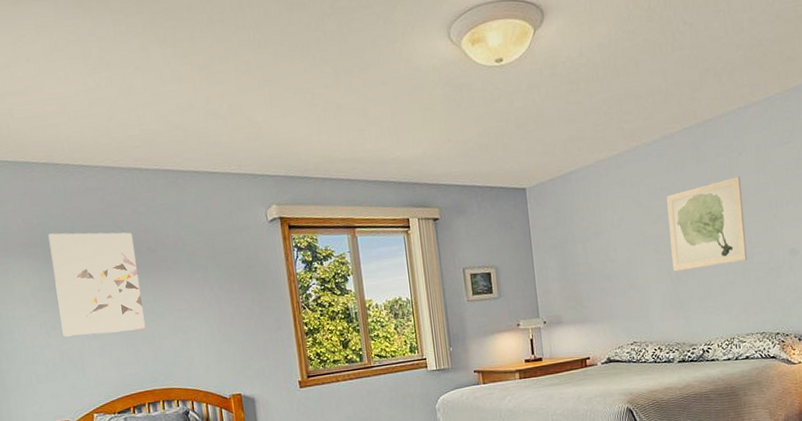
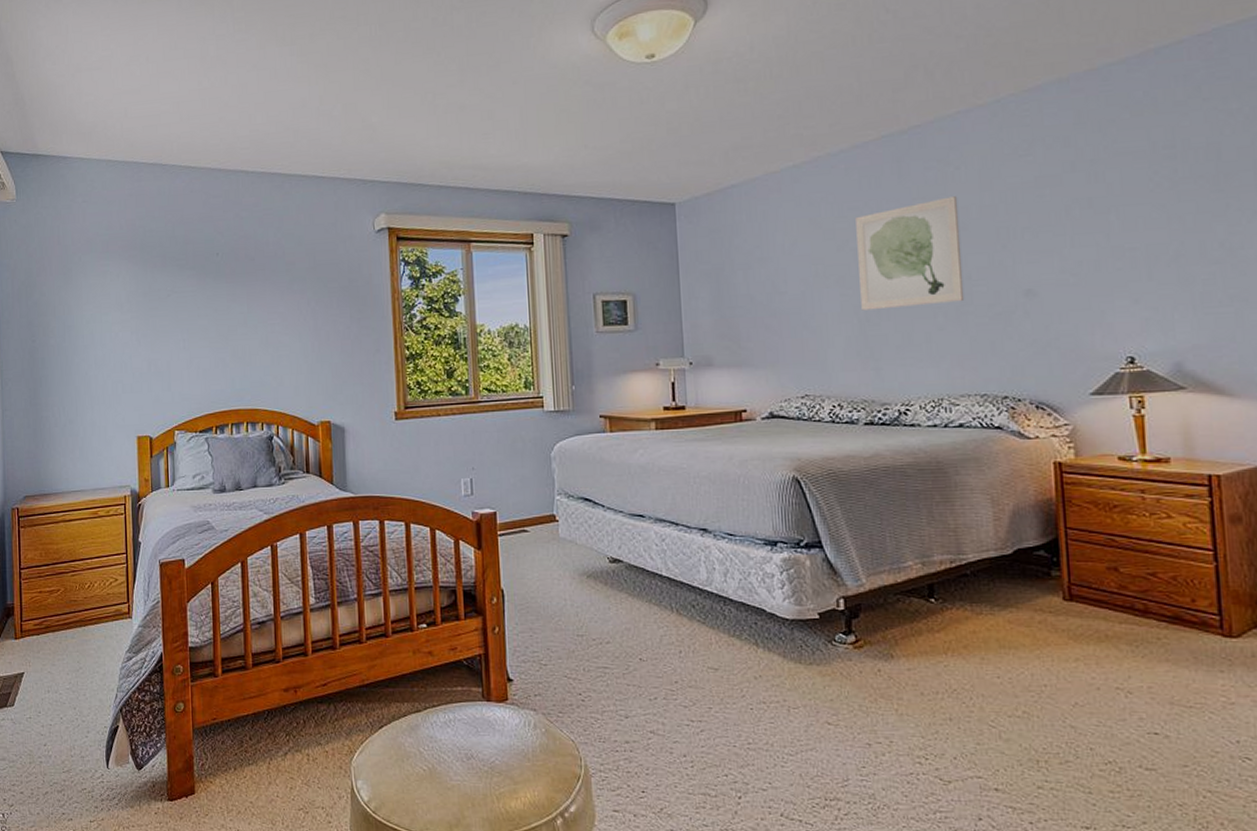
wall art: present [48,232,146,337] -> none [149,236,237,346]

